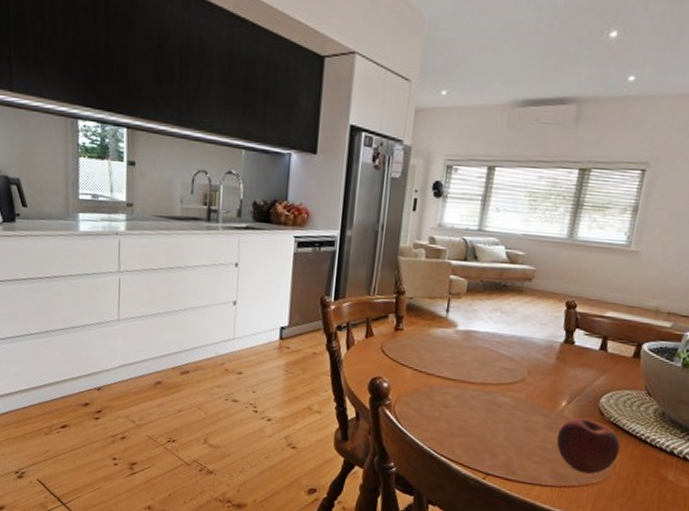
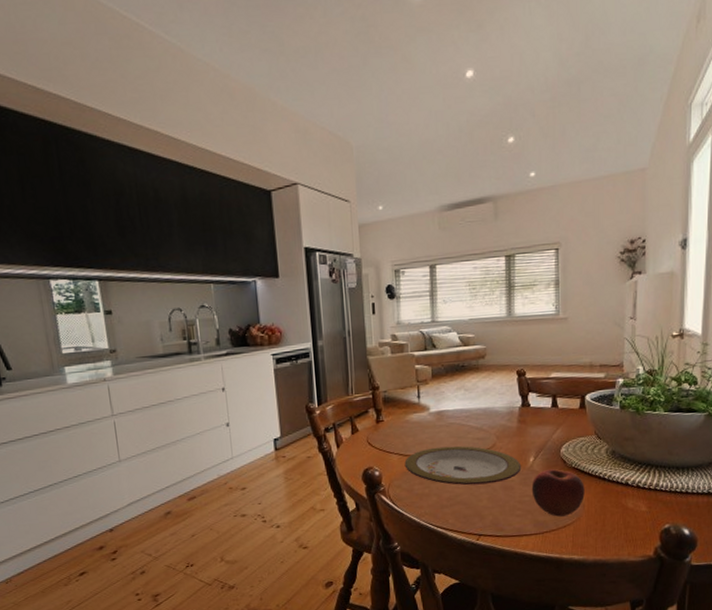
plate: none [417,369,551,422] -> present [404,445,522,486]

